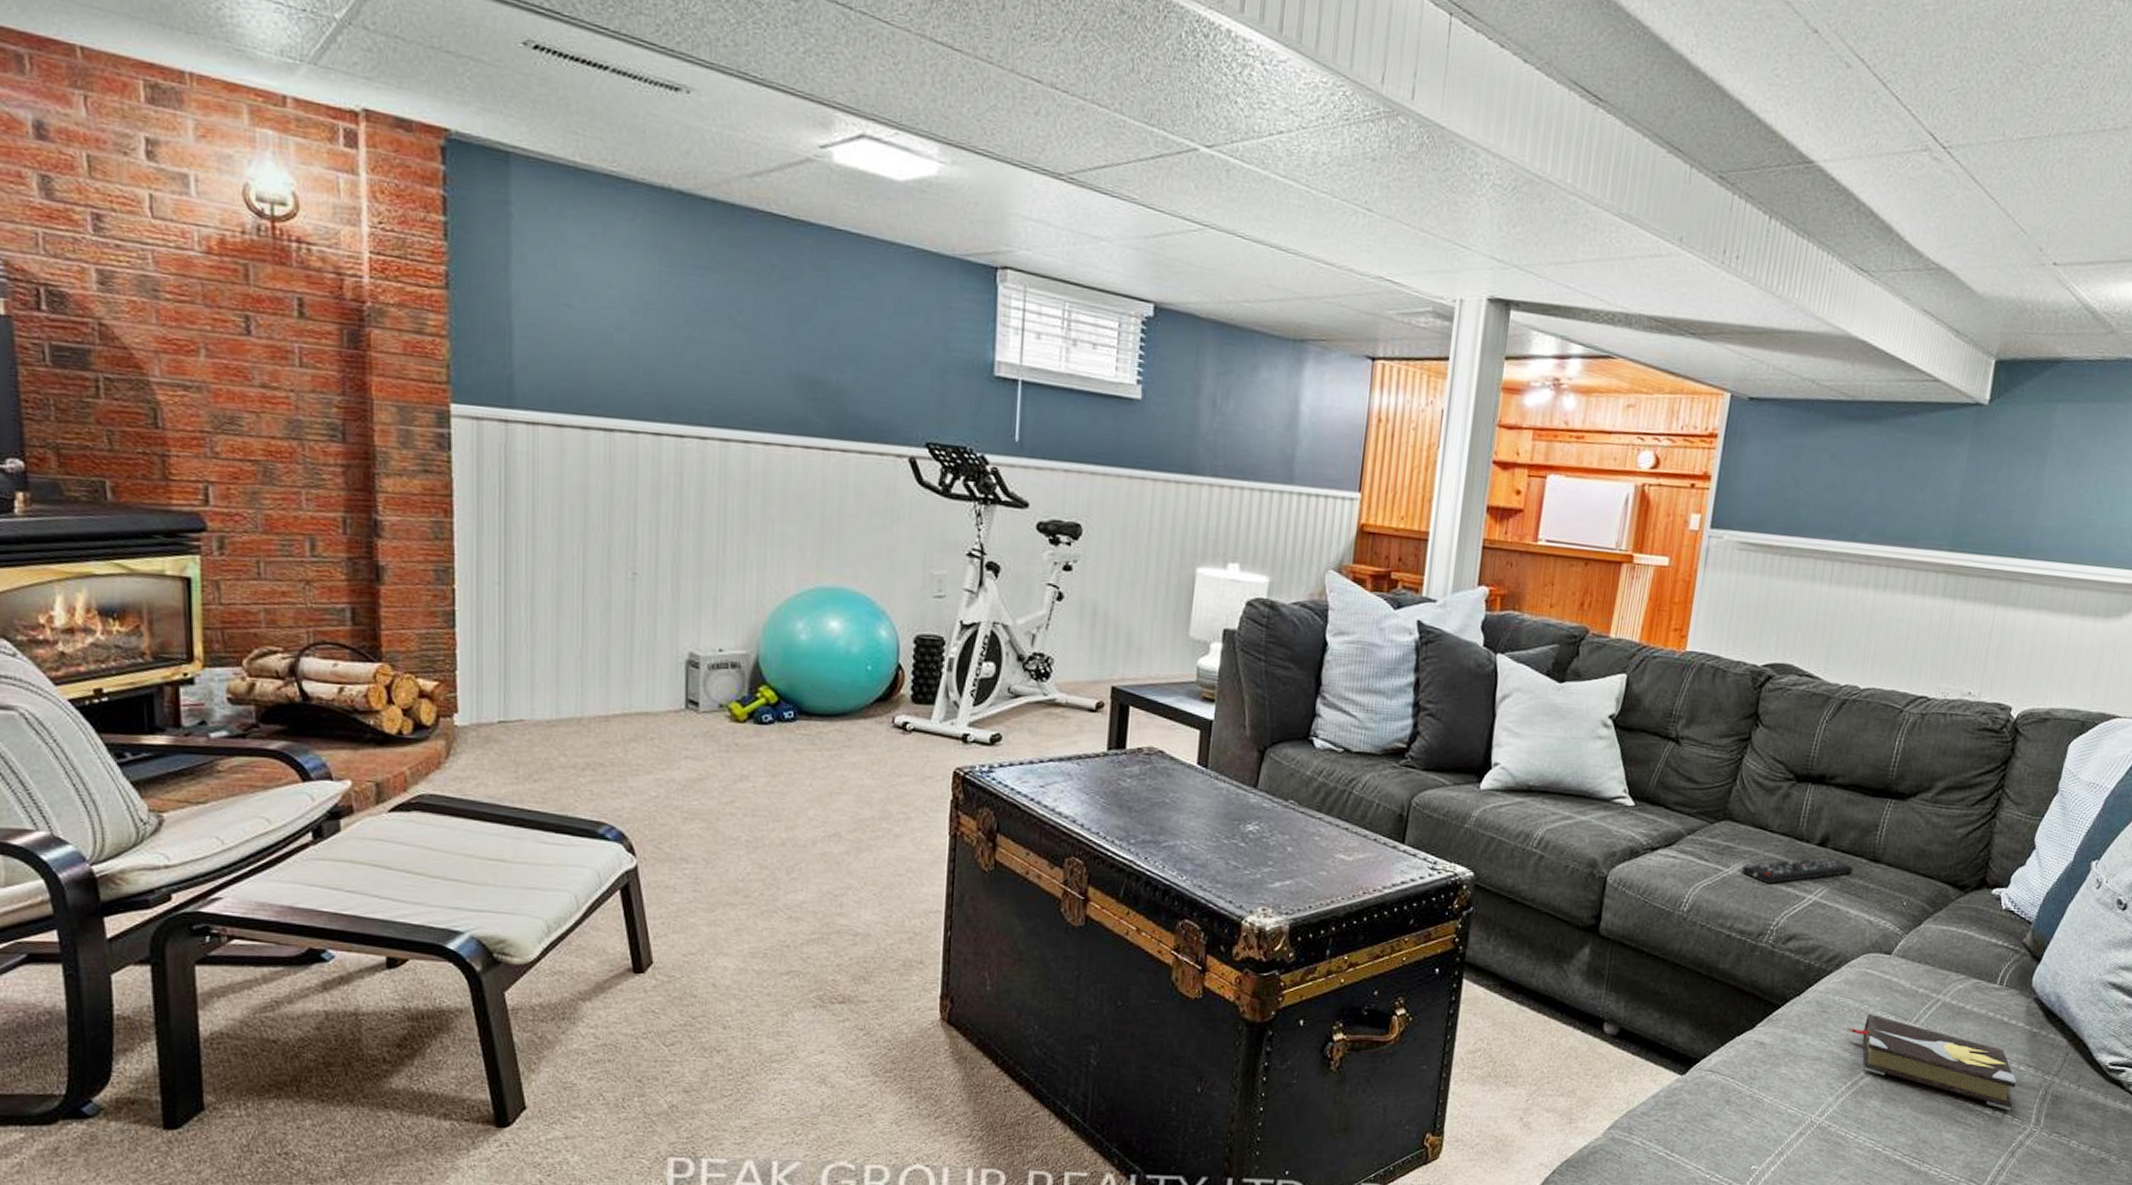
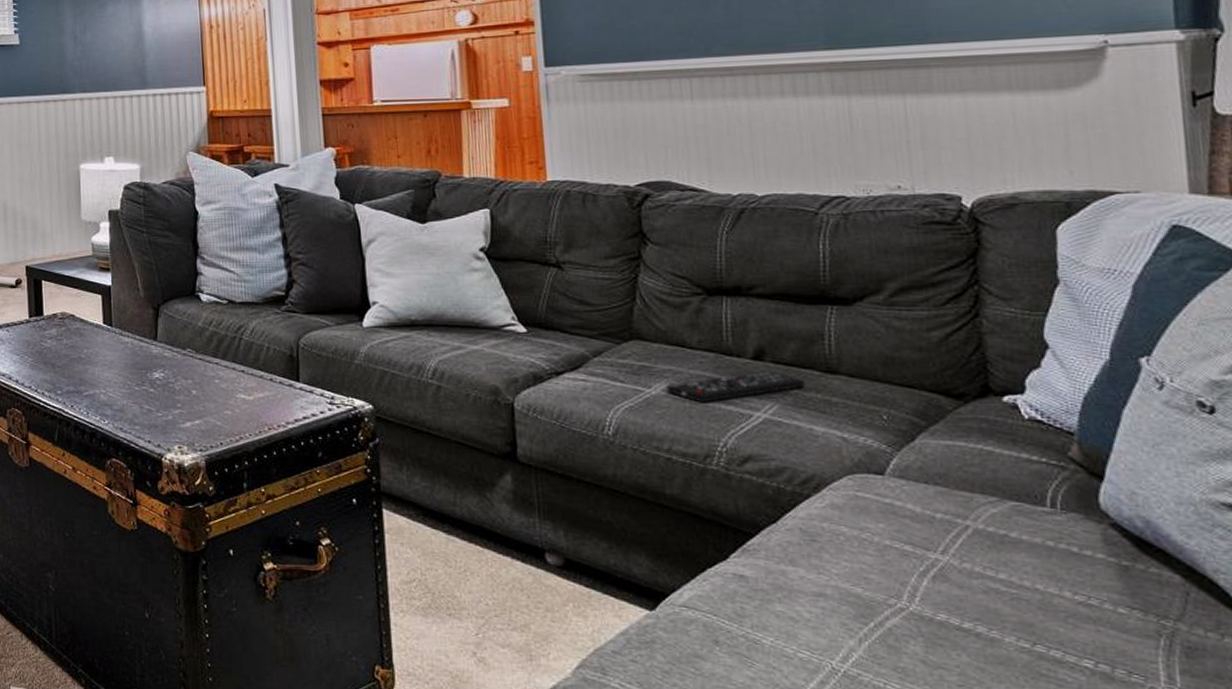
hardback book: present [1847,1013,2017,1111] -> none [849,542,1122,665]

